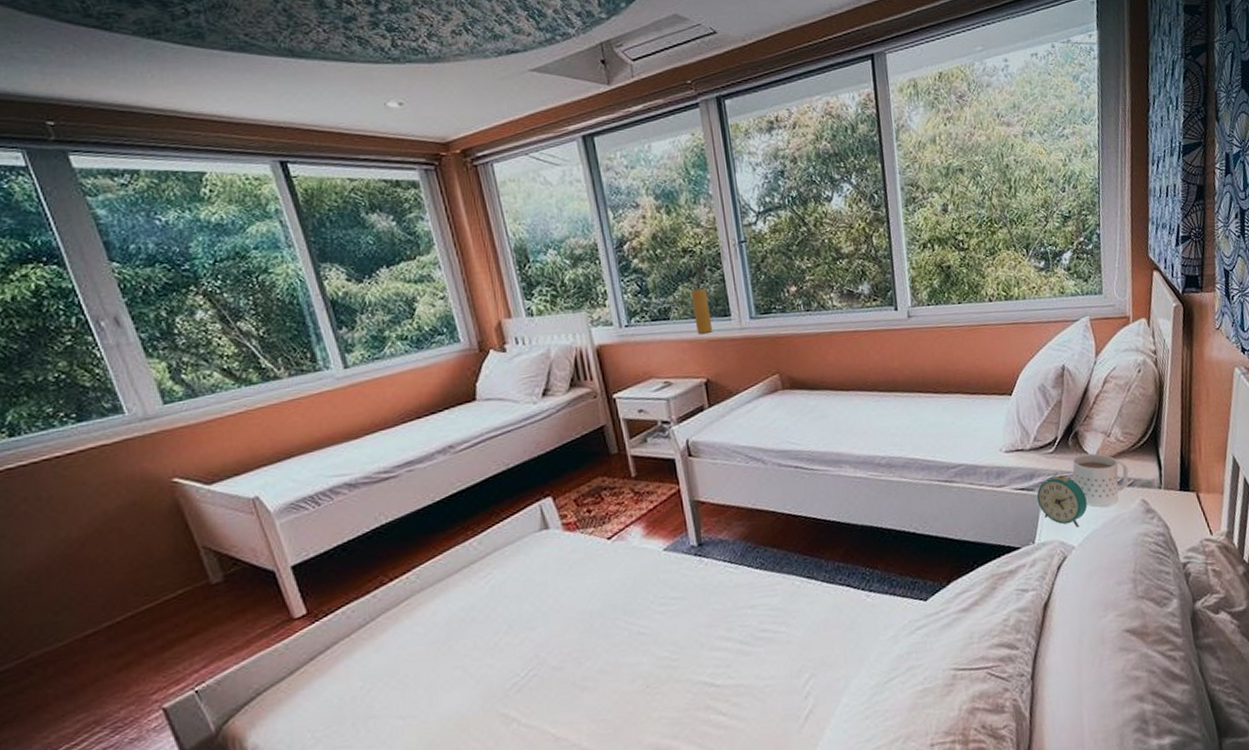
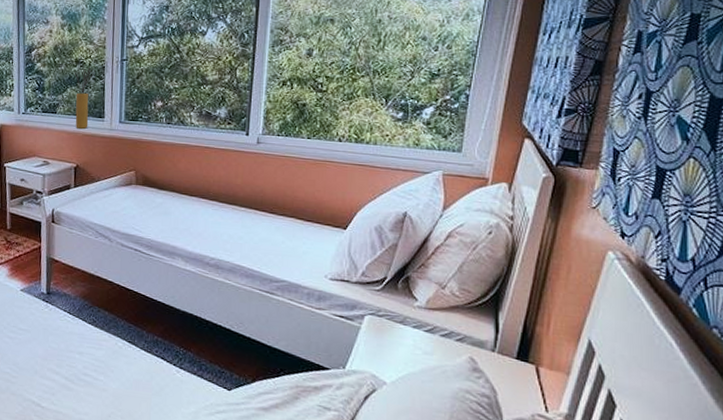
alarm clock: present [1036,475,1088,527] -> none [354,312,408,365]
mug: present [1072,453,1129,508] -> none [397,298,460,355]

